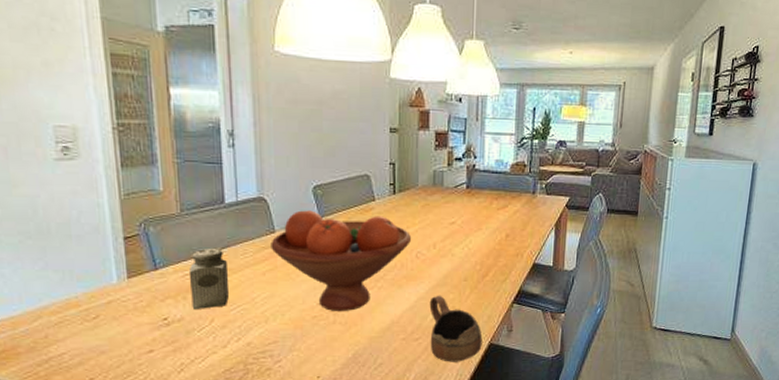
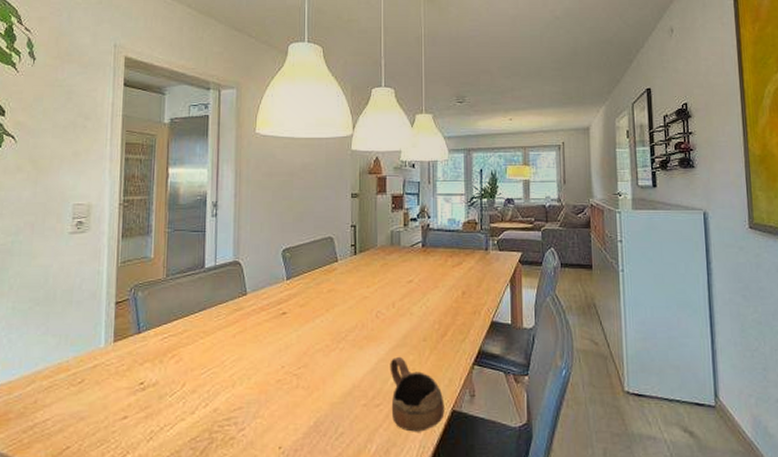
salt shaker: present [188,248,230,309] -> none [167,310,203,373]
fruit bowl: present [271,210,412,311] -> none [242,272,372,374]

